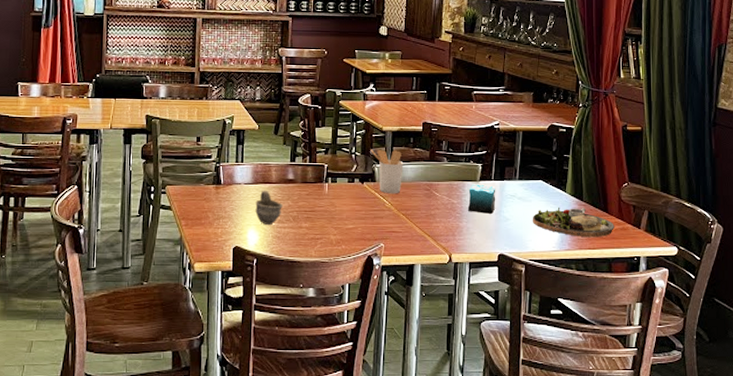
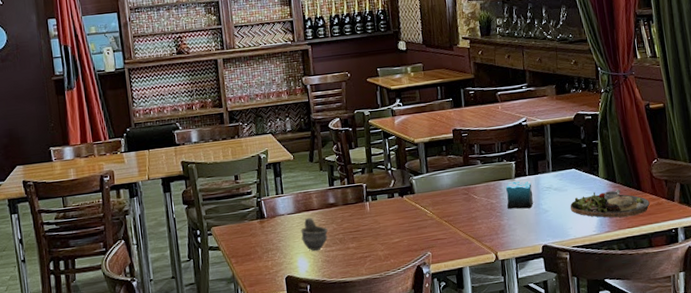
utensil holder: present [370,149,404,194] -> none [405,160,440,204]

